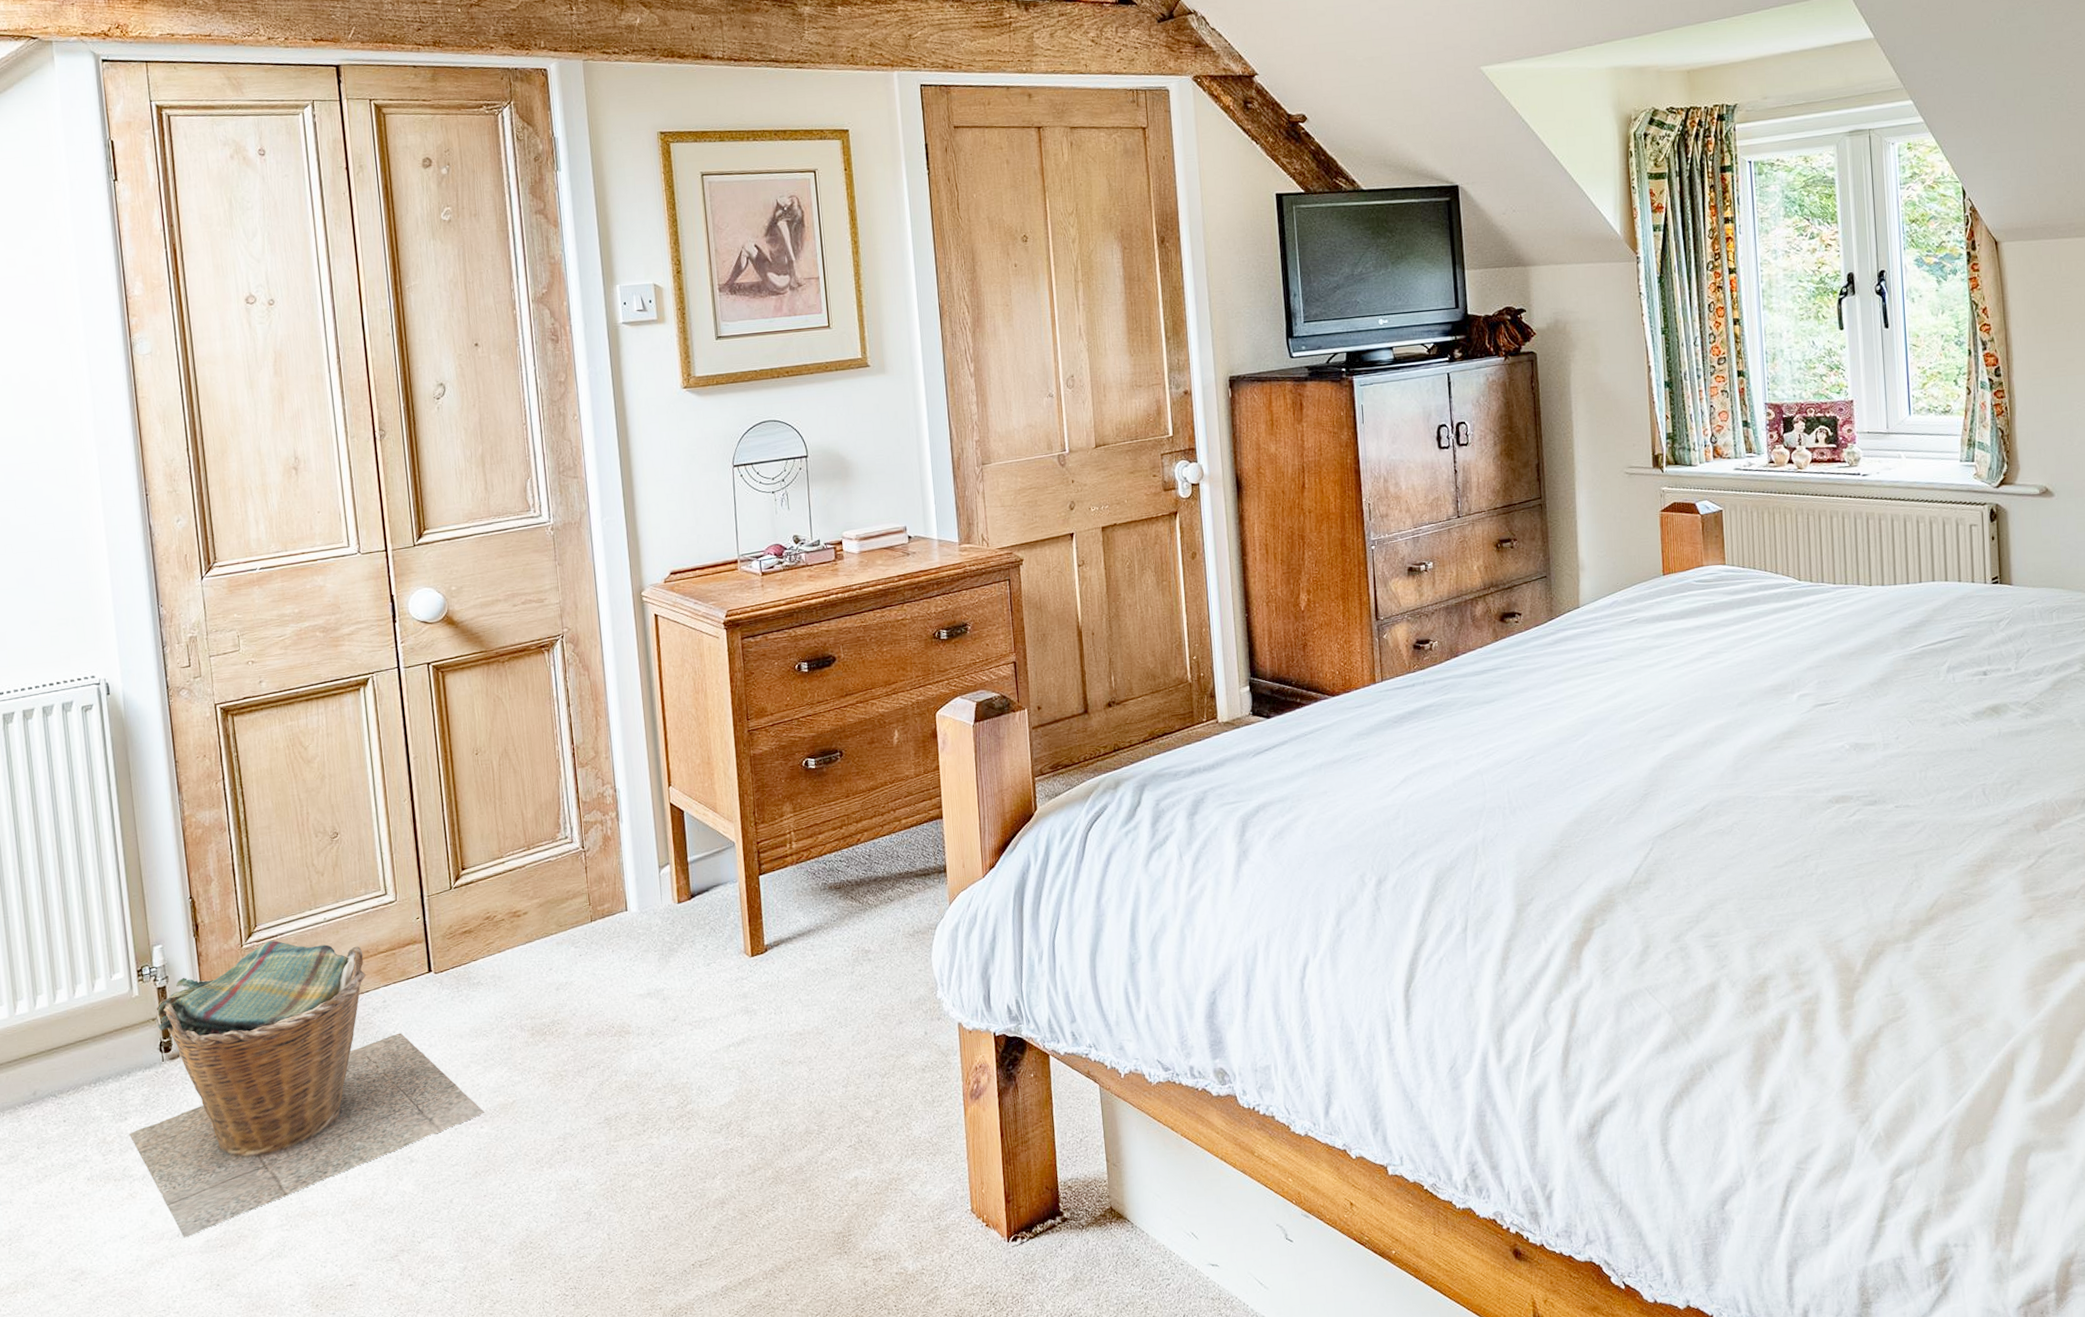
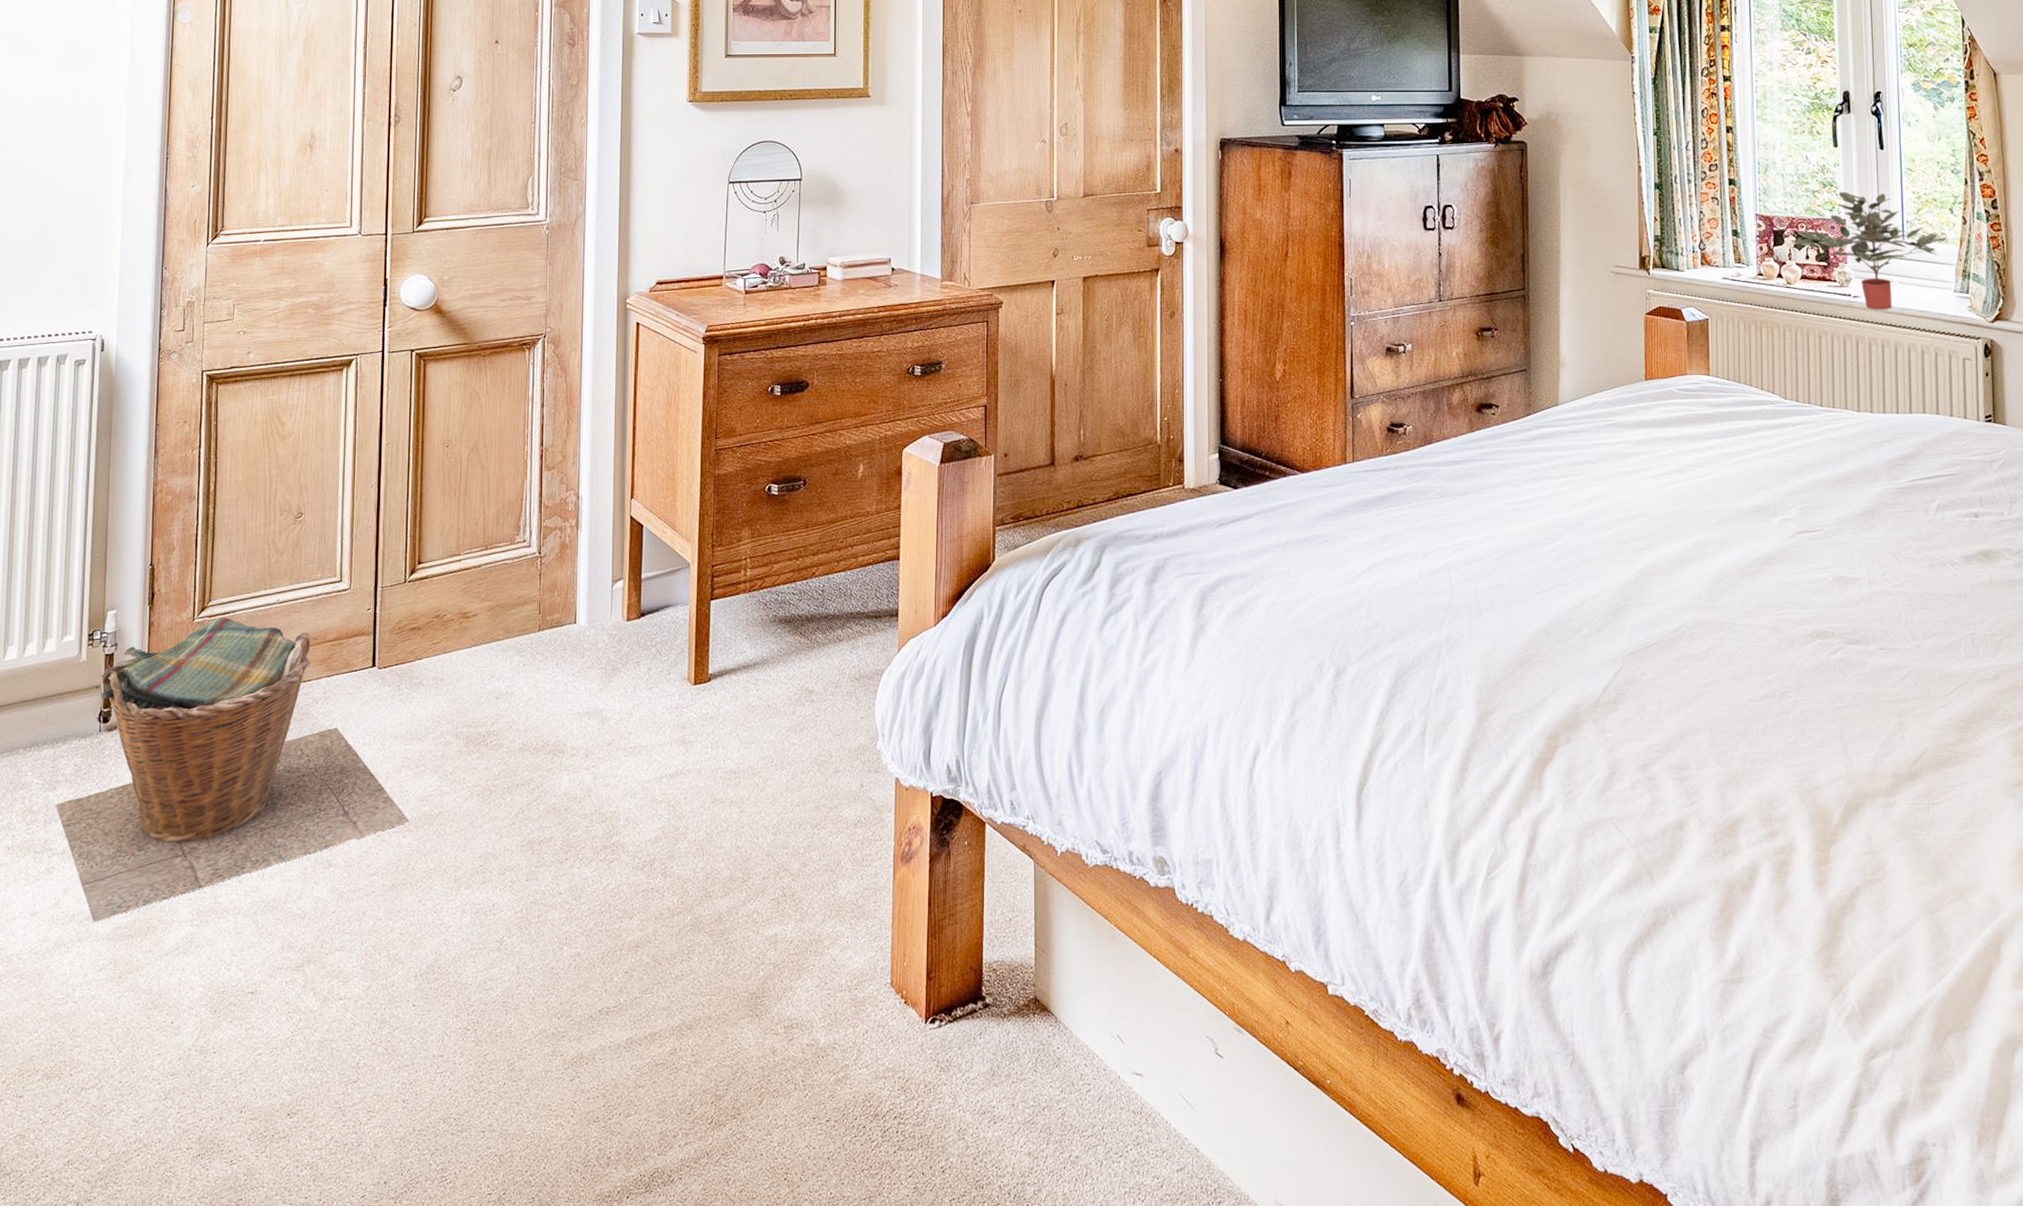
potted plant: none [1800,371,1954,486] -> present [1790,191,1949,310]

